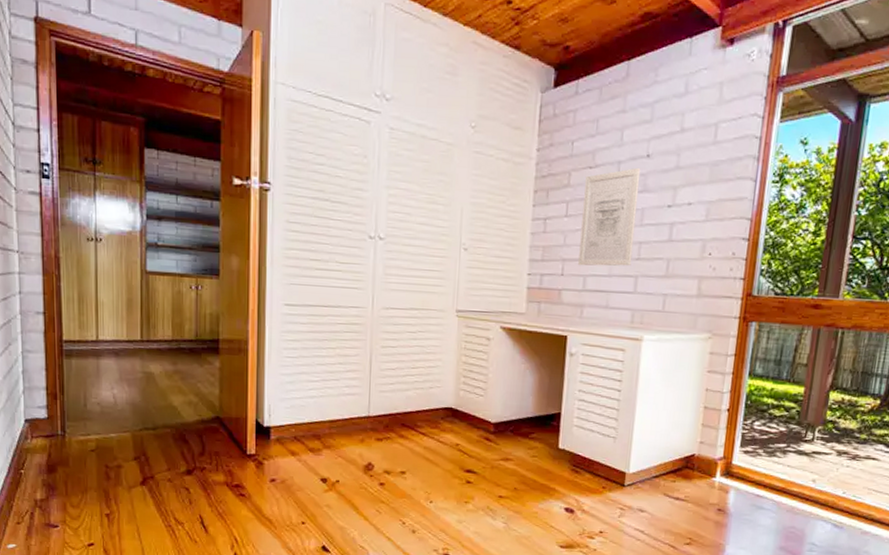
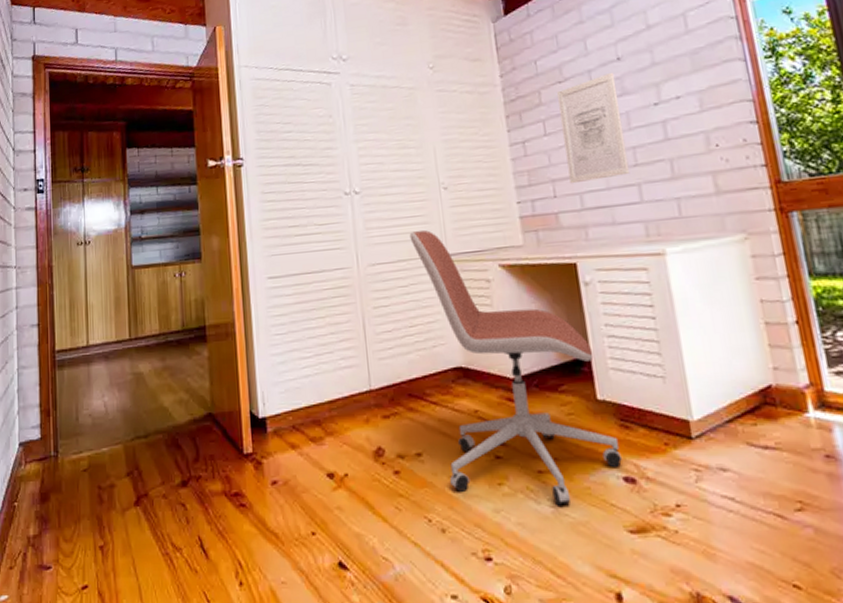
office chair: none [425,284,568,523] -> present [409,230,623,506]

